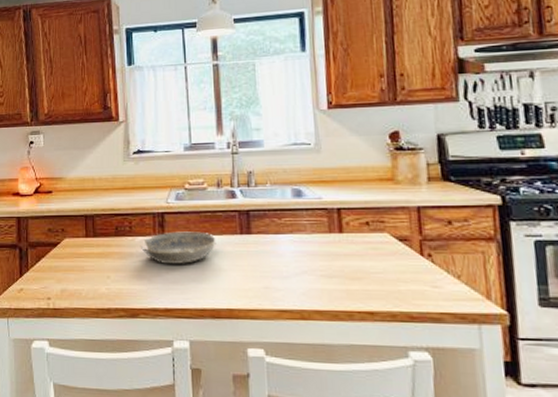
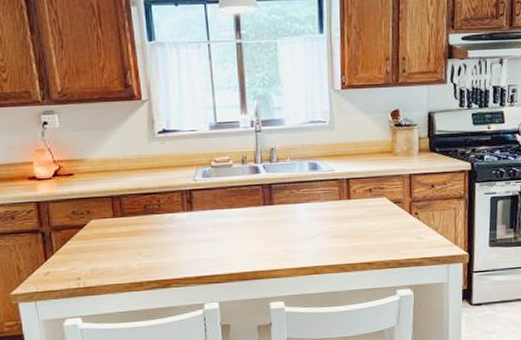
bowl: present [140,231,218,264] -> none [169,205,243,237]

